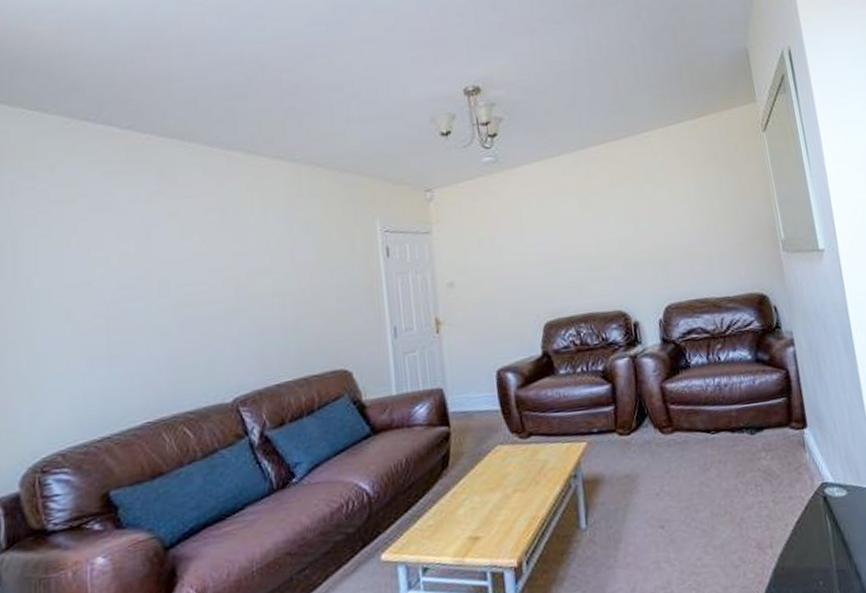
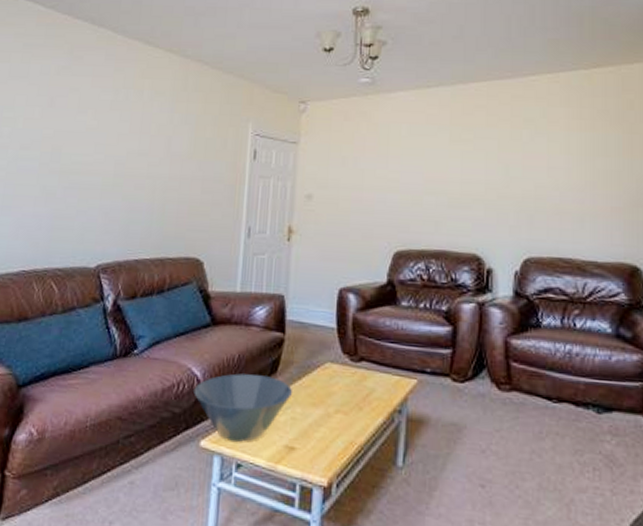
bowl: none [365,472,468,548] -> present [194,373,293,442]

